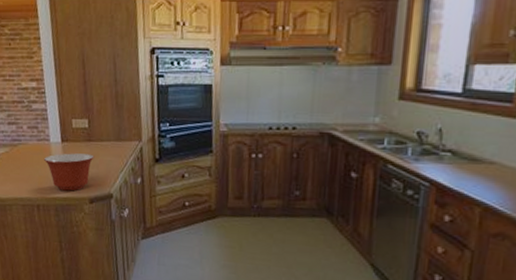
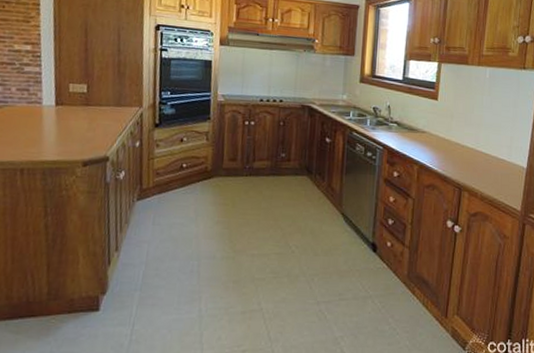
mixing bowl: present [43,153,94,191] -> none [32,116,92,154]

